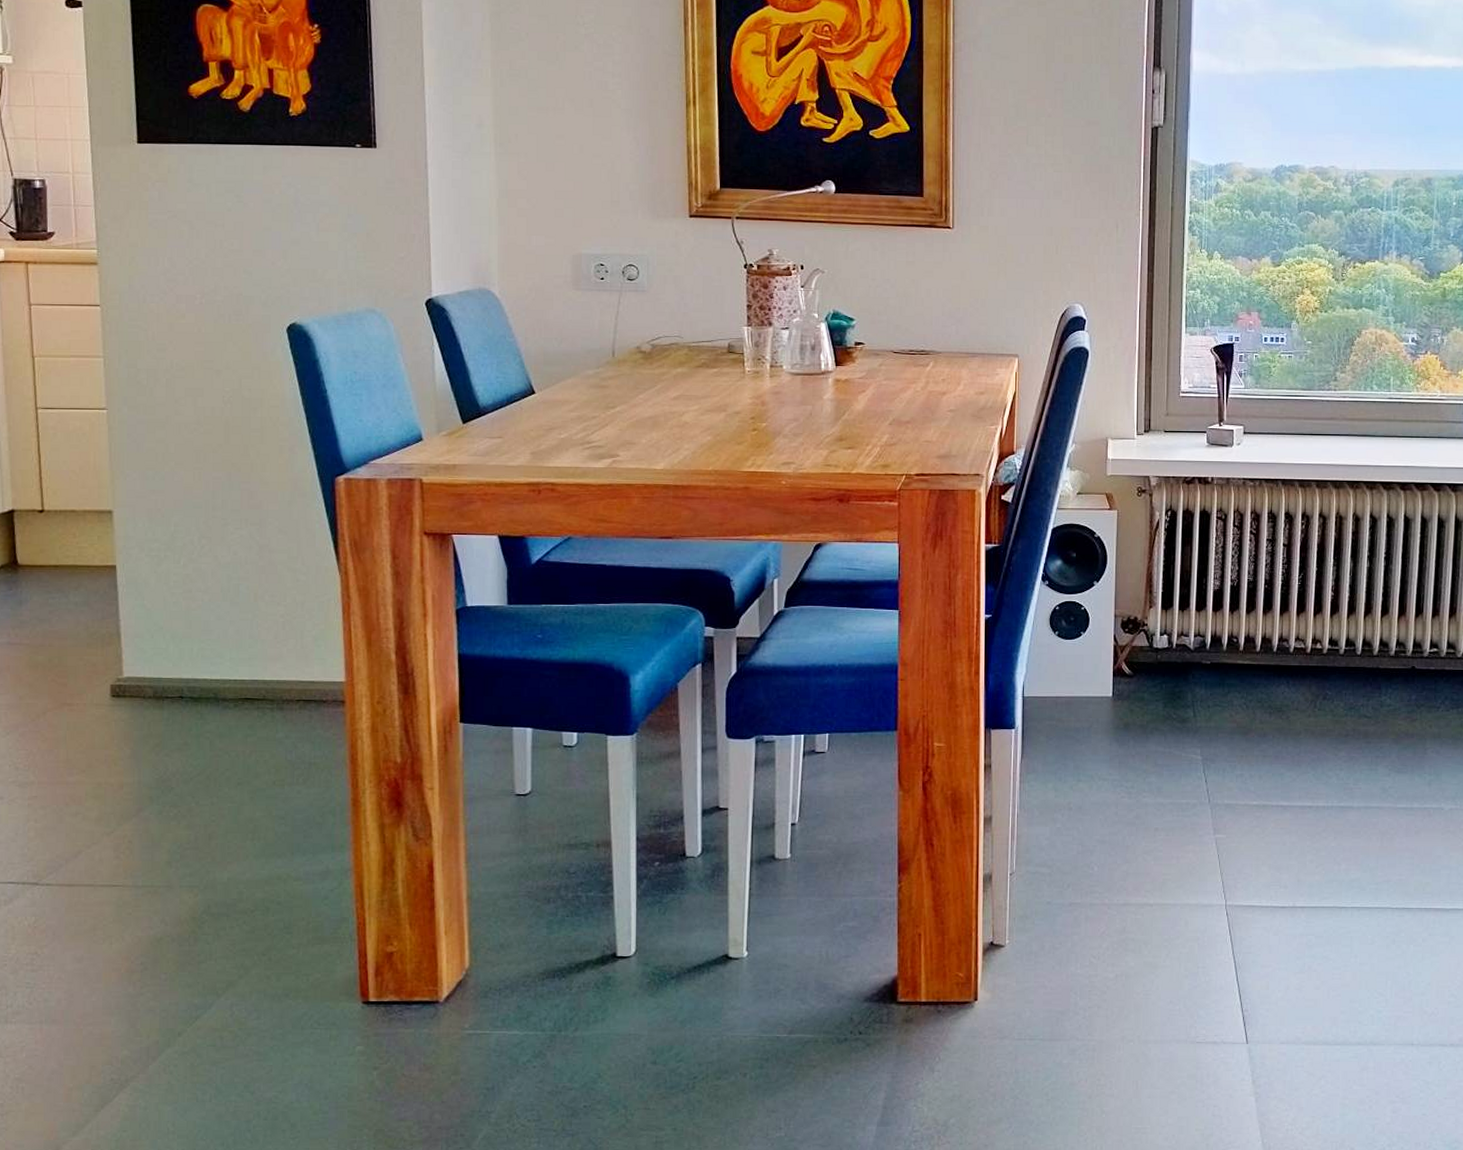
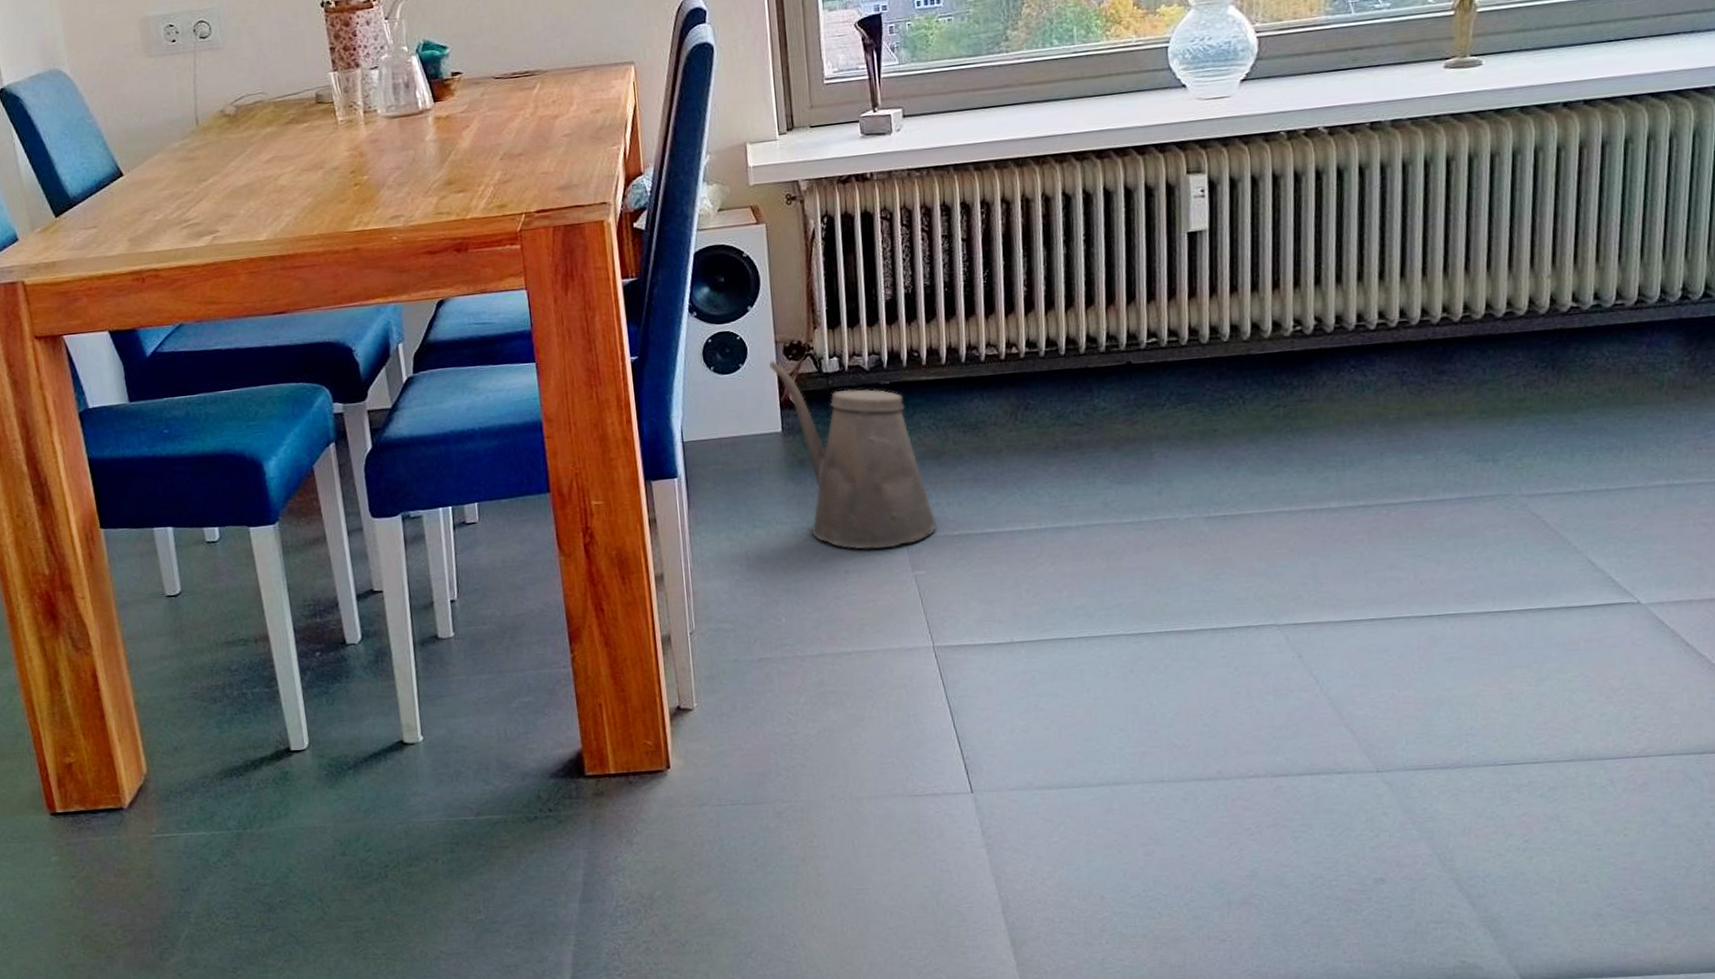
watering can: none [1108,632,1238,812] -> present [769,361,936,549]

